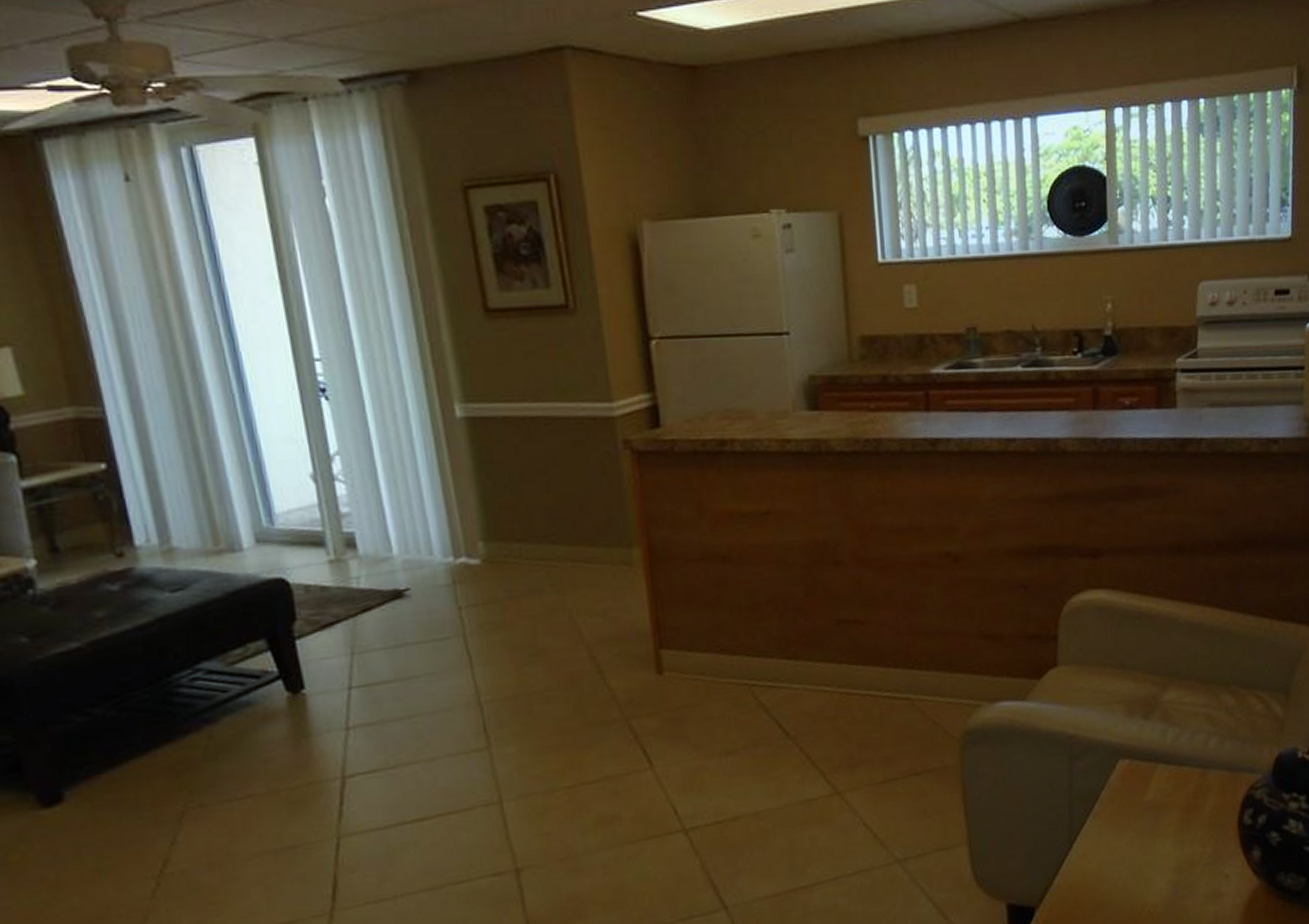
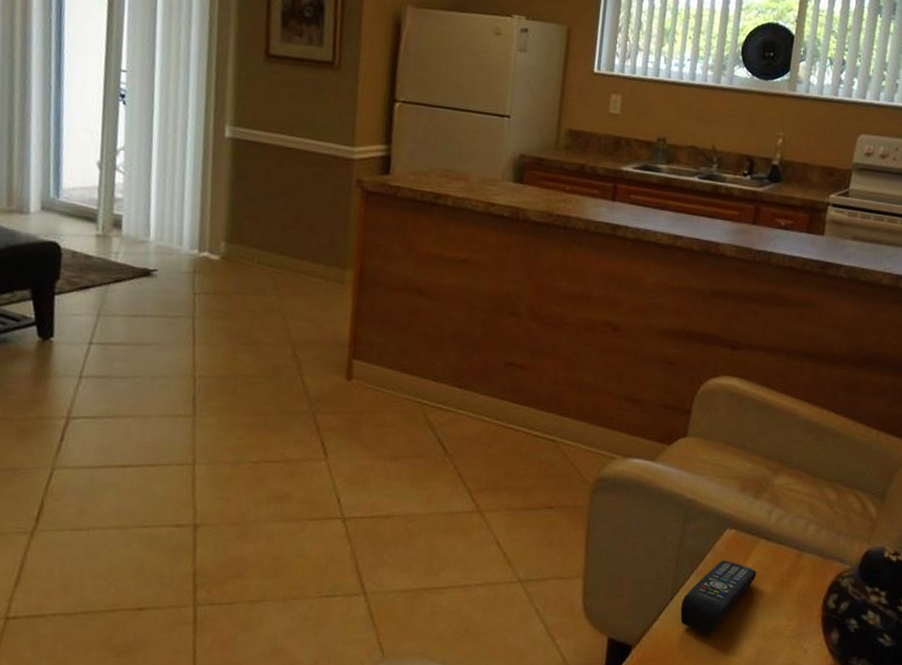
remote control: none [1082,794,1160,879] -> present [680,560,757,634]

